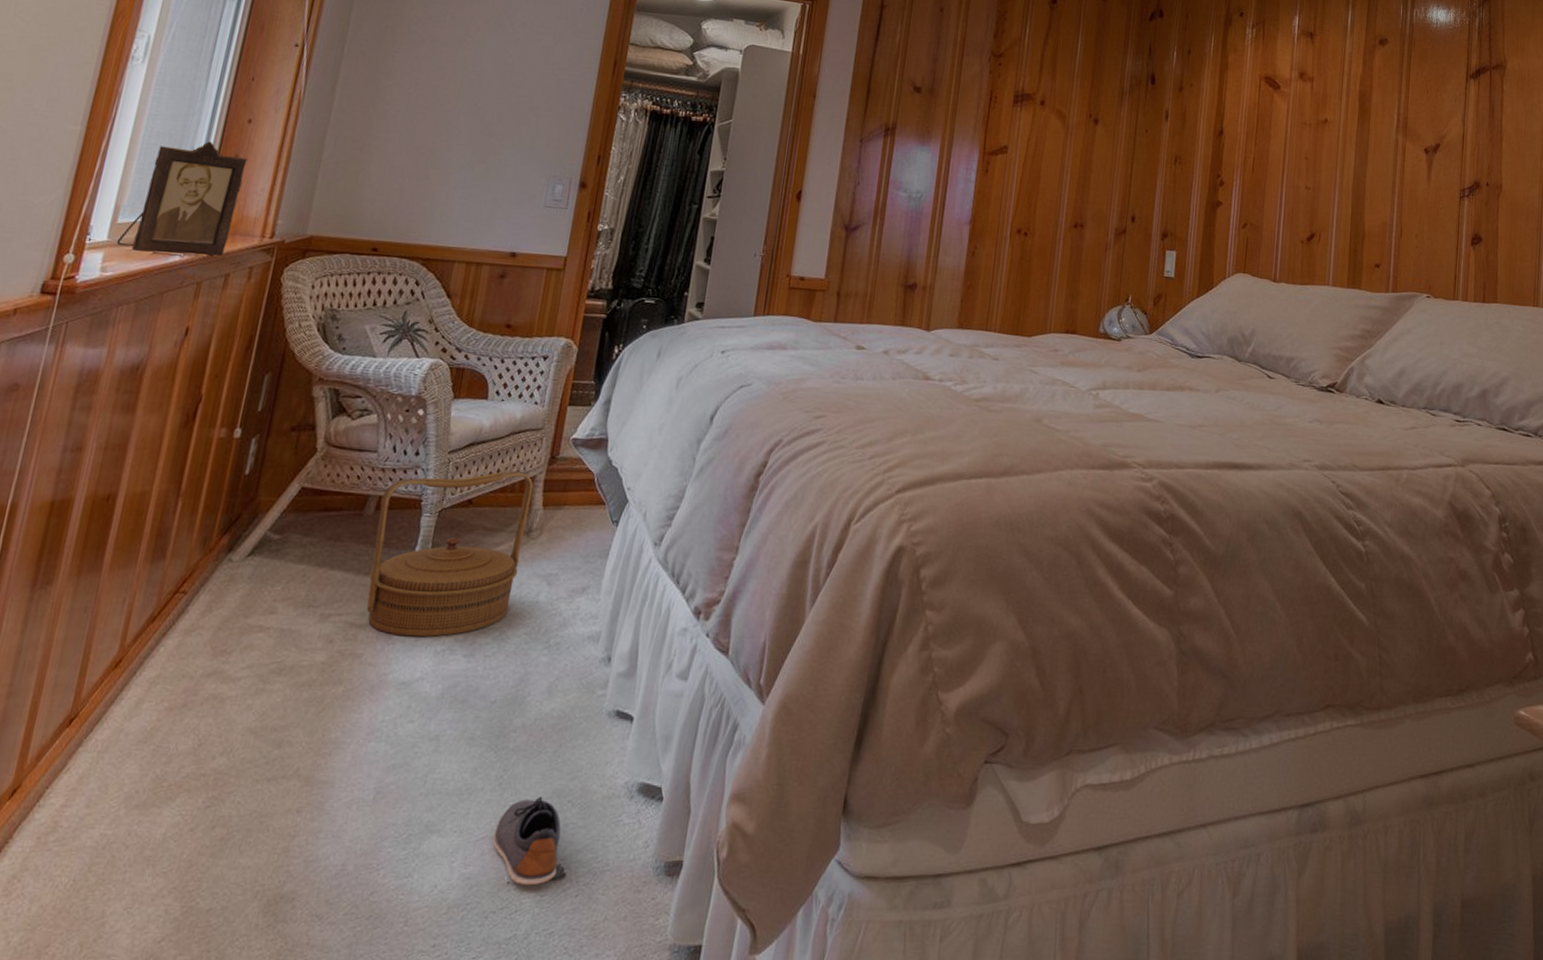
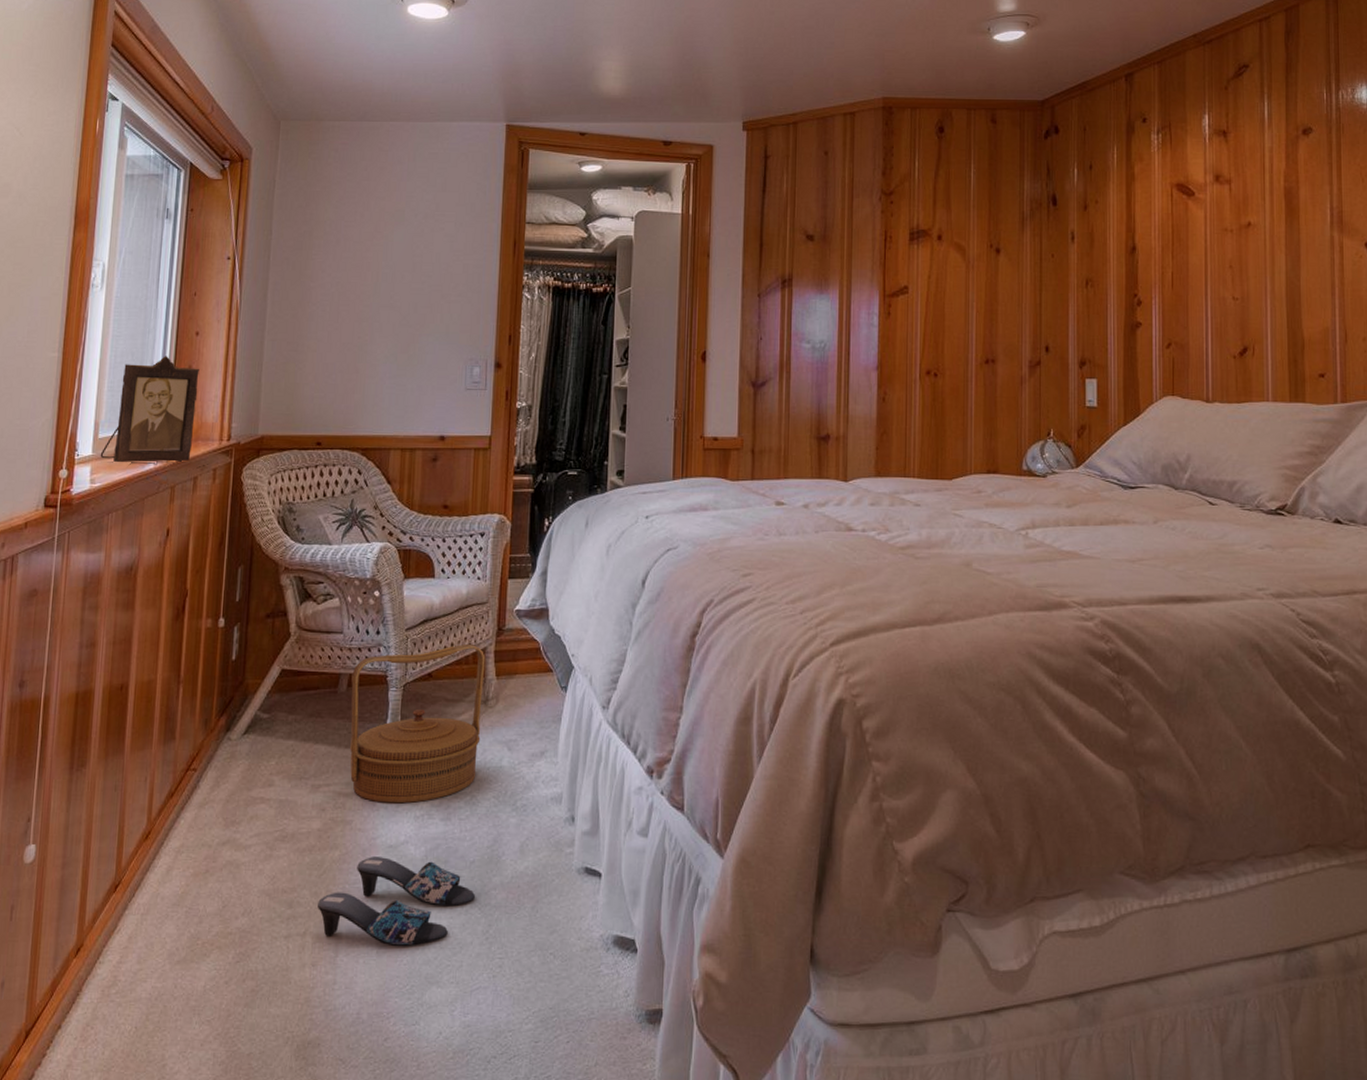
slippers: none [311,693,493,793] -> present [318,857,476,947]
shoe: present [493,796,567,886] -> none [486,949,557,1033]

